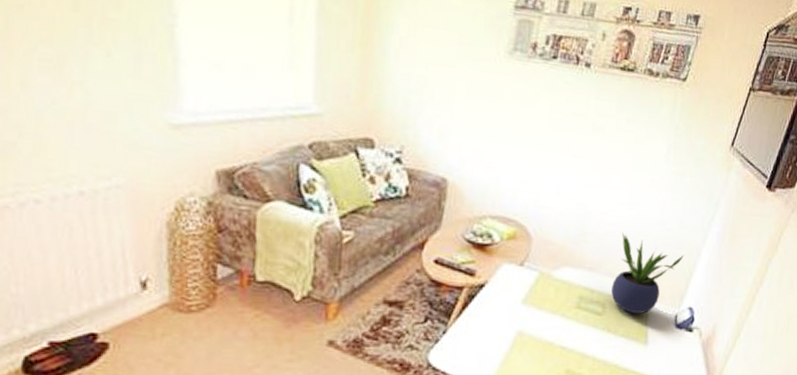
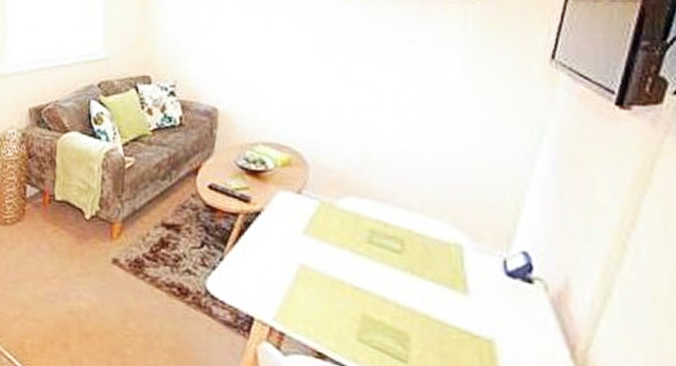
potted plant: present [611,232,684,315] -> none [411,160,504,256]

